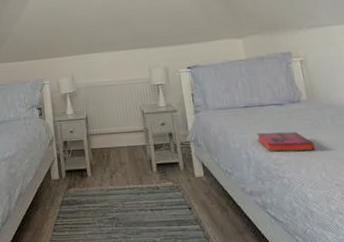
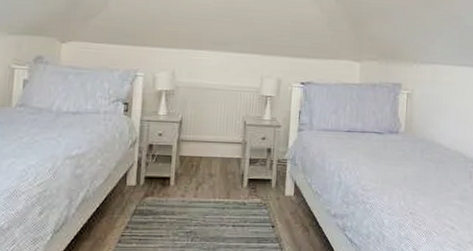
hardback book: present [257,131,315,152] -> none [352,158,401,180]

